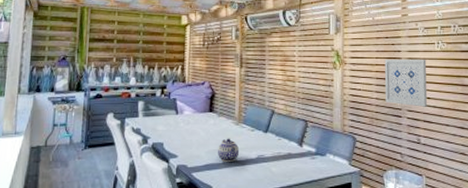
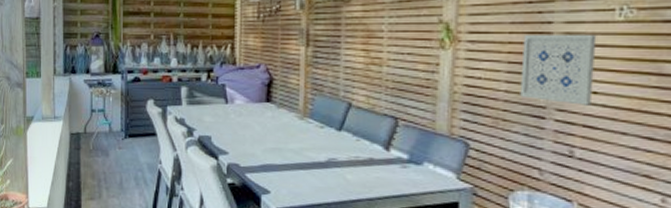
teapot: present [218,138,240,162] -> none [277,135,305,164]

